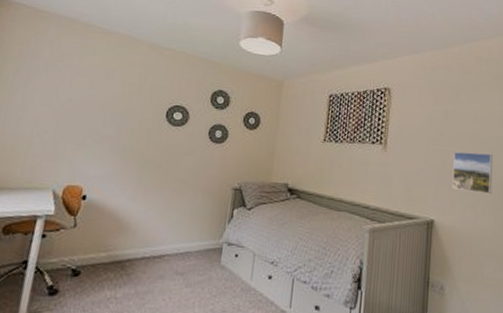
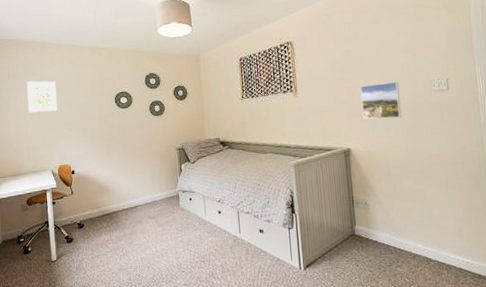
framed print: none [42,67,92,114] -> present [27,81,57,113]

